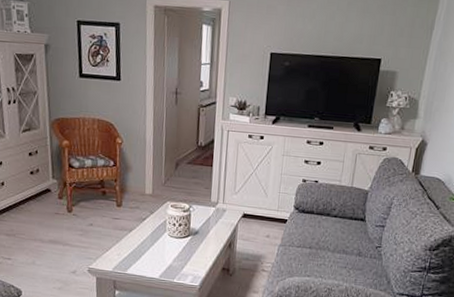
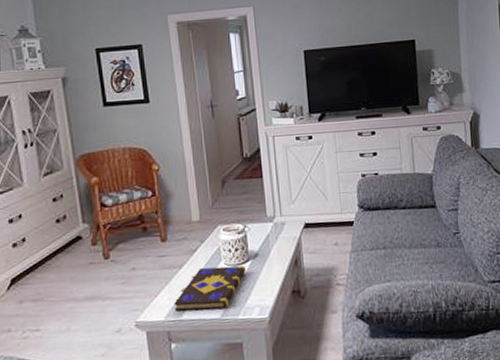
book: none [121,234,186,272] -> present [174,265,246,311]

